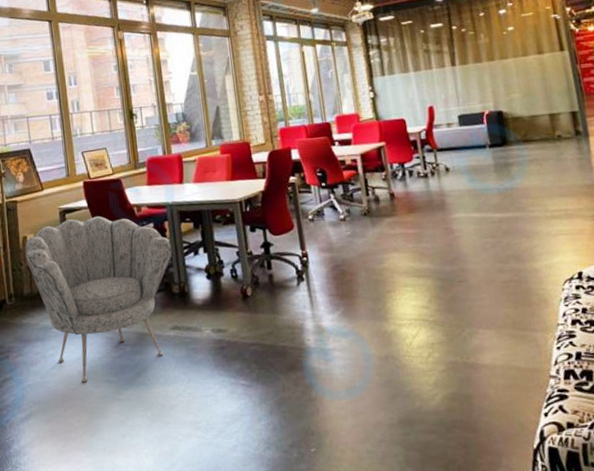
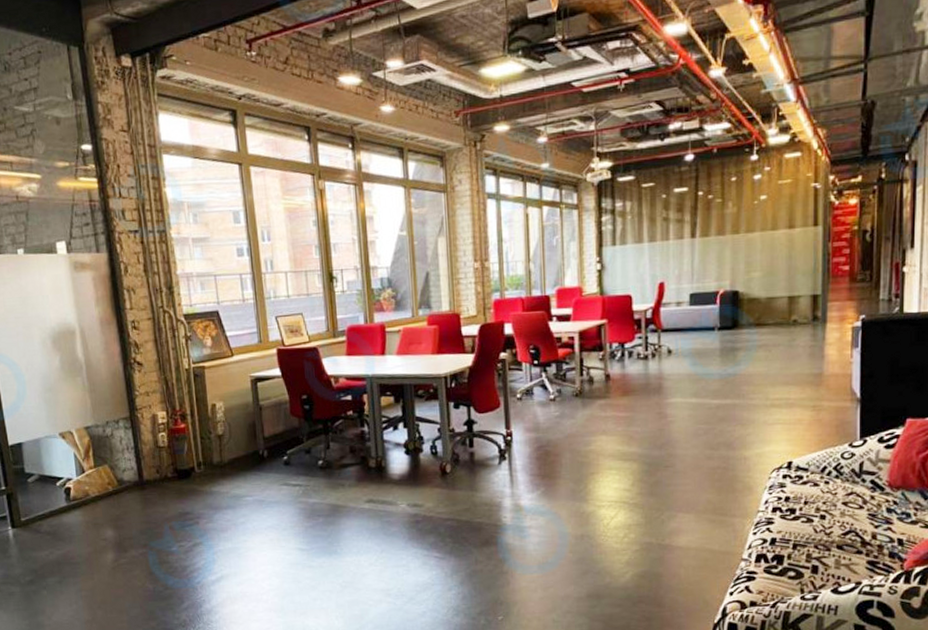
armchair: present [25,216,173,383] -> none [214,386,371,550]

